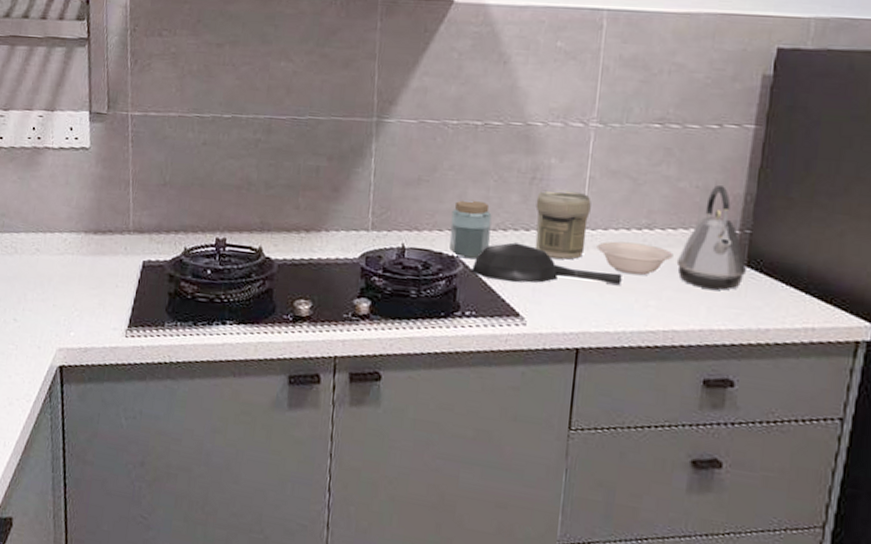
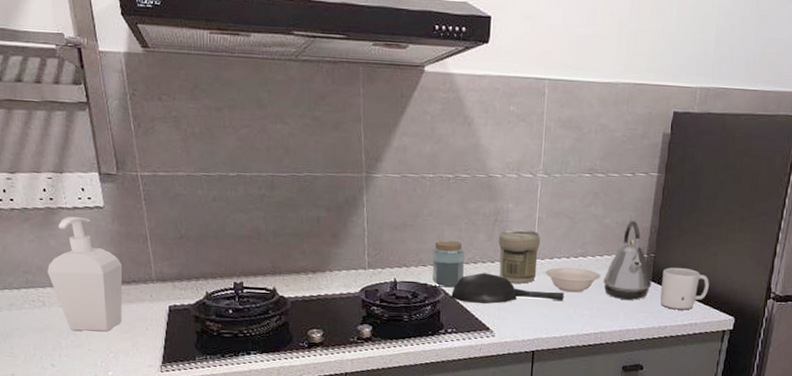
soap bottle: none [24,157,101,286] -> present [48,217,123,332]
mug: none [759,249,833,309] -> present [660,267,709,310]

